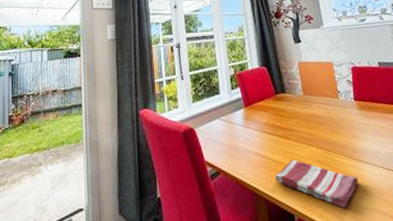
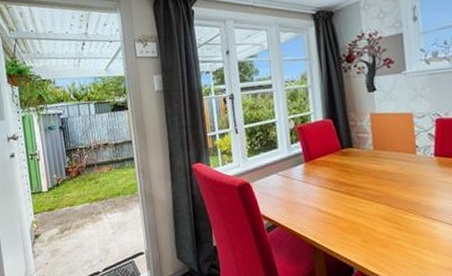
dish towel: present [274,159,359,209] -> none [334,215,429,264]

